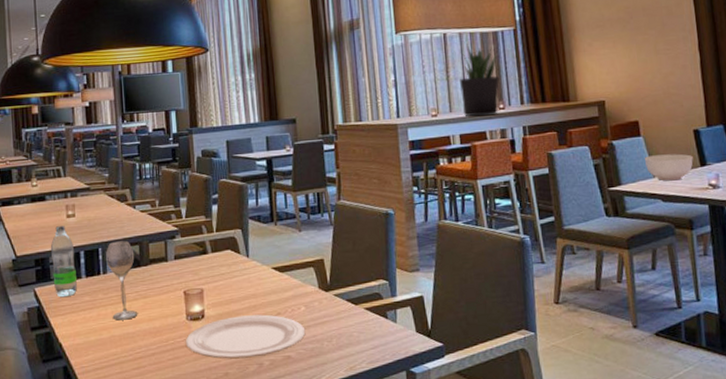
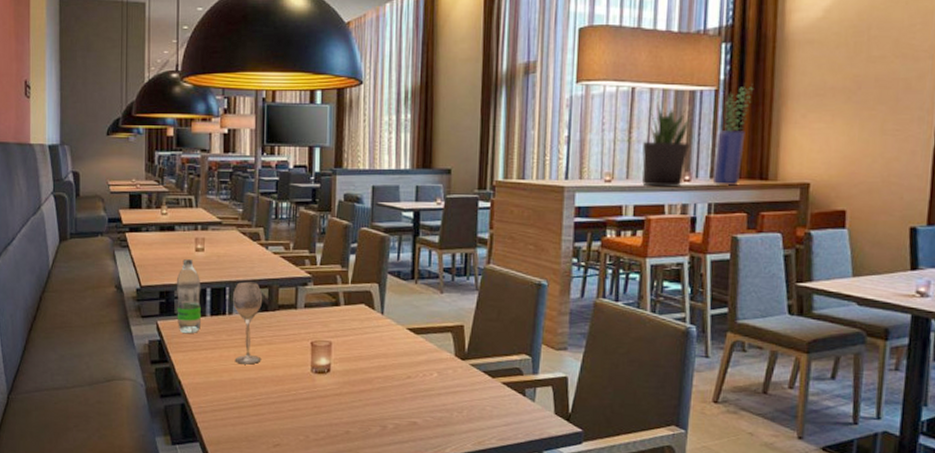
plate: present [185,314,306,359] -> none [307,374,436,419]
vase: none [522,21,546,110] -> present [712,82,754,186]
bowl: present [644,153,693,181] -> none [844,251,903,283]

